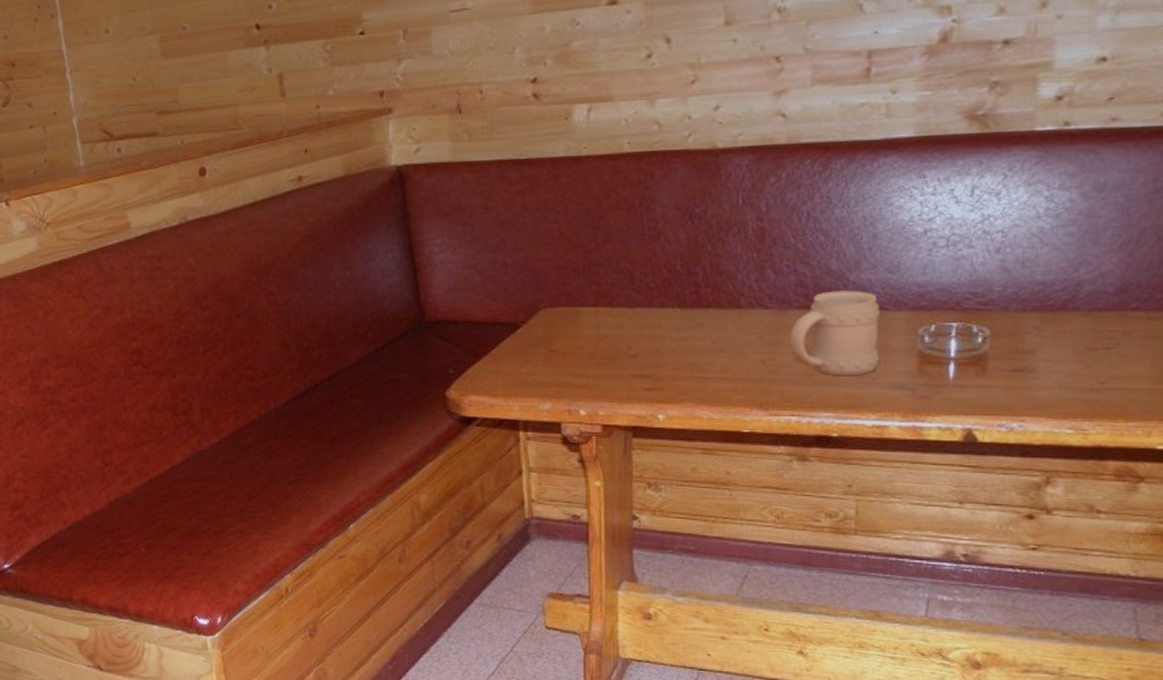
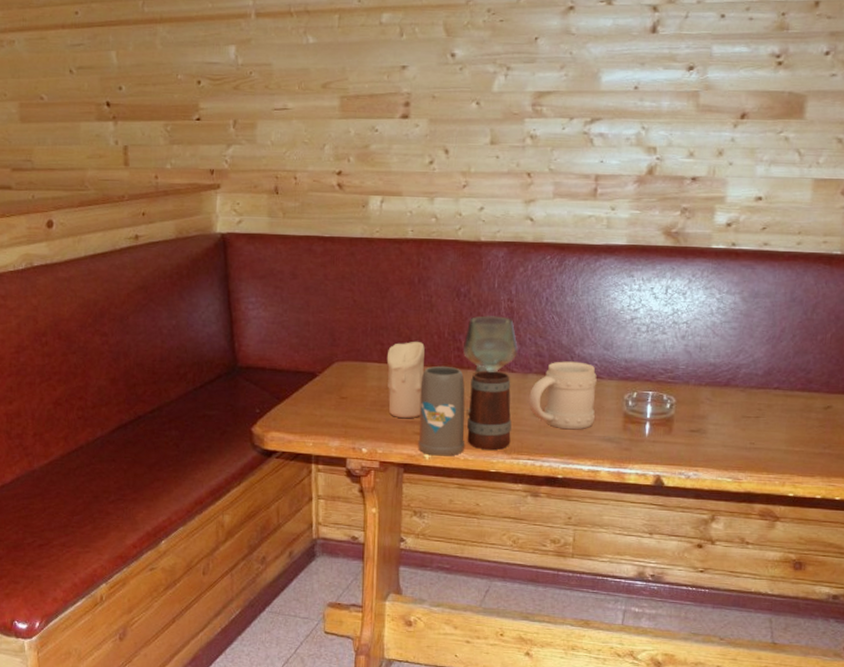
candle: none [604,277,653,373] -> present [386,341,426,419]
beer mug: none [649,305,709,416] -> present [418,365,465,456]
wine glass: none [700,240,772,364] -> present [462,315,518,415]
beer mug: none [711,303,768,405] -> present [467,365,512,449]

